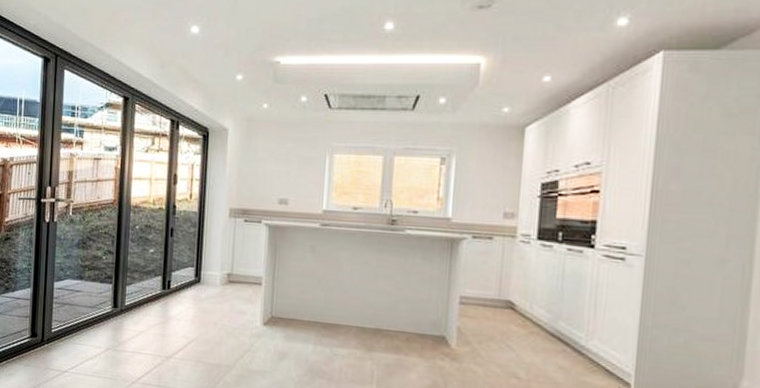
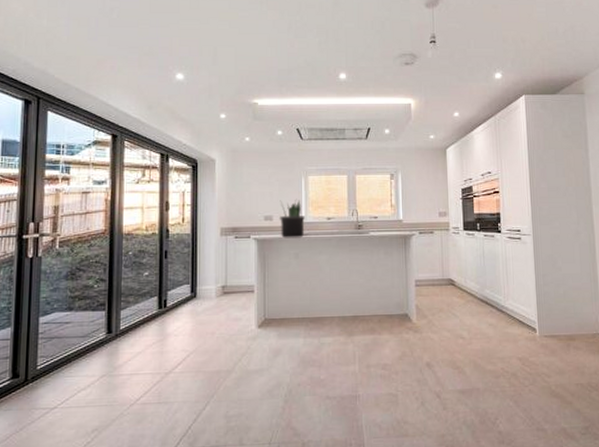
planter: none [296,181,326,229] -> present [280,199,305,239]

